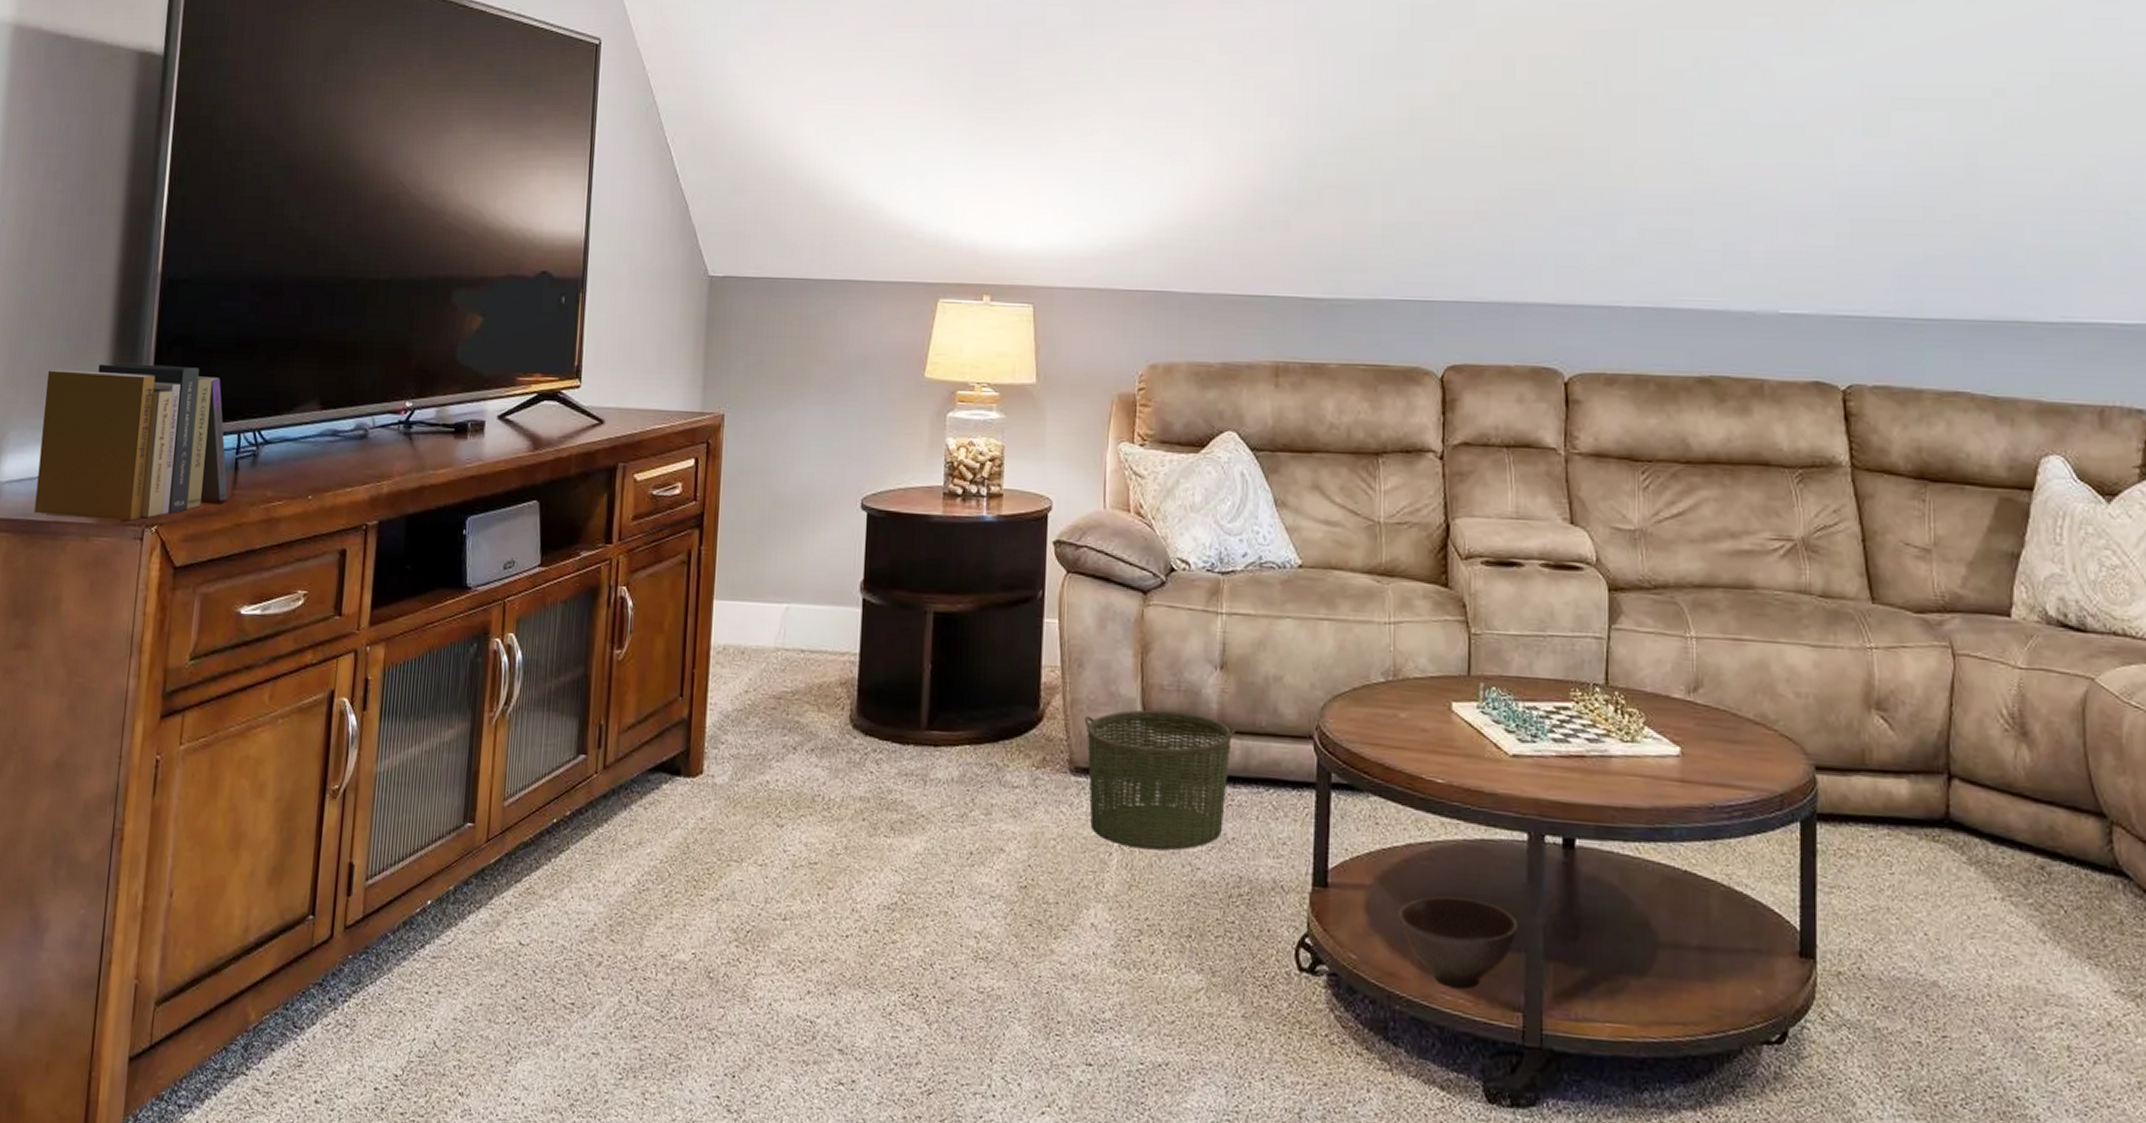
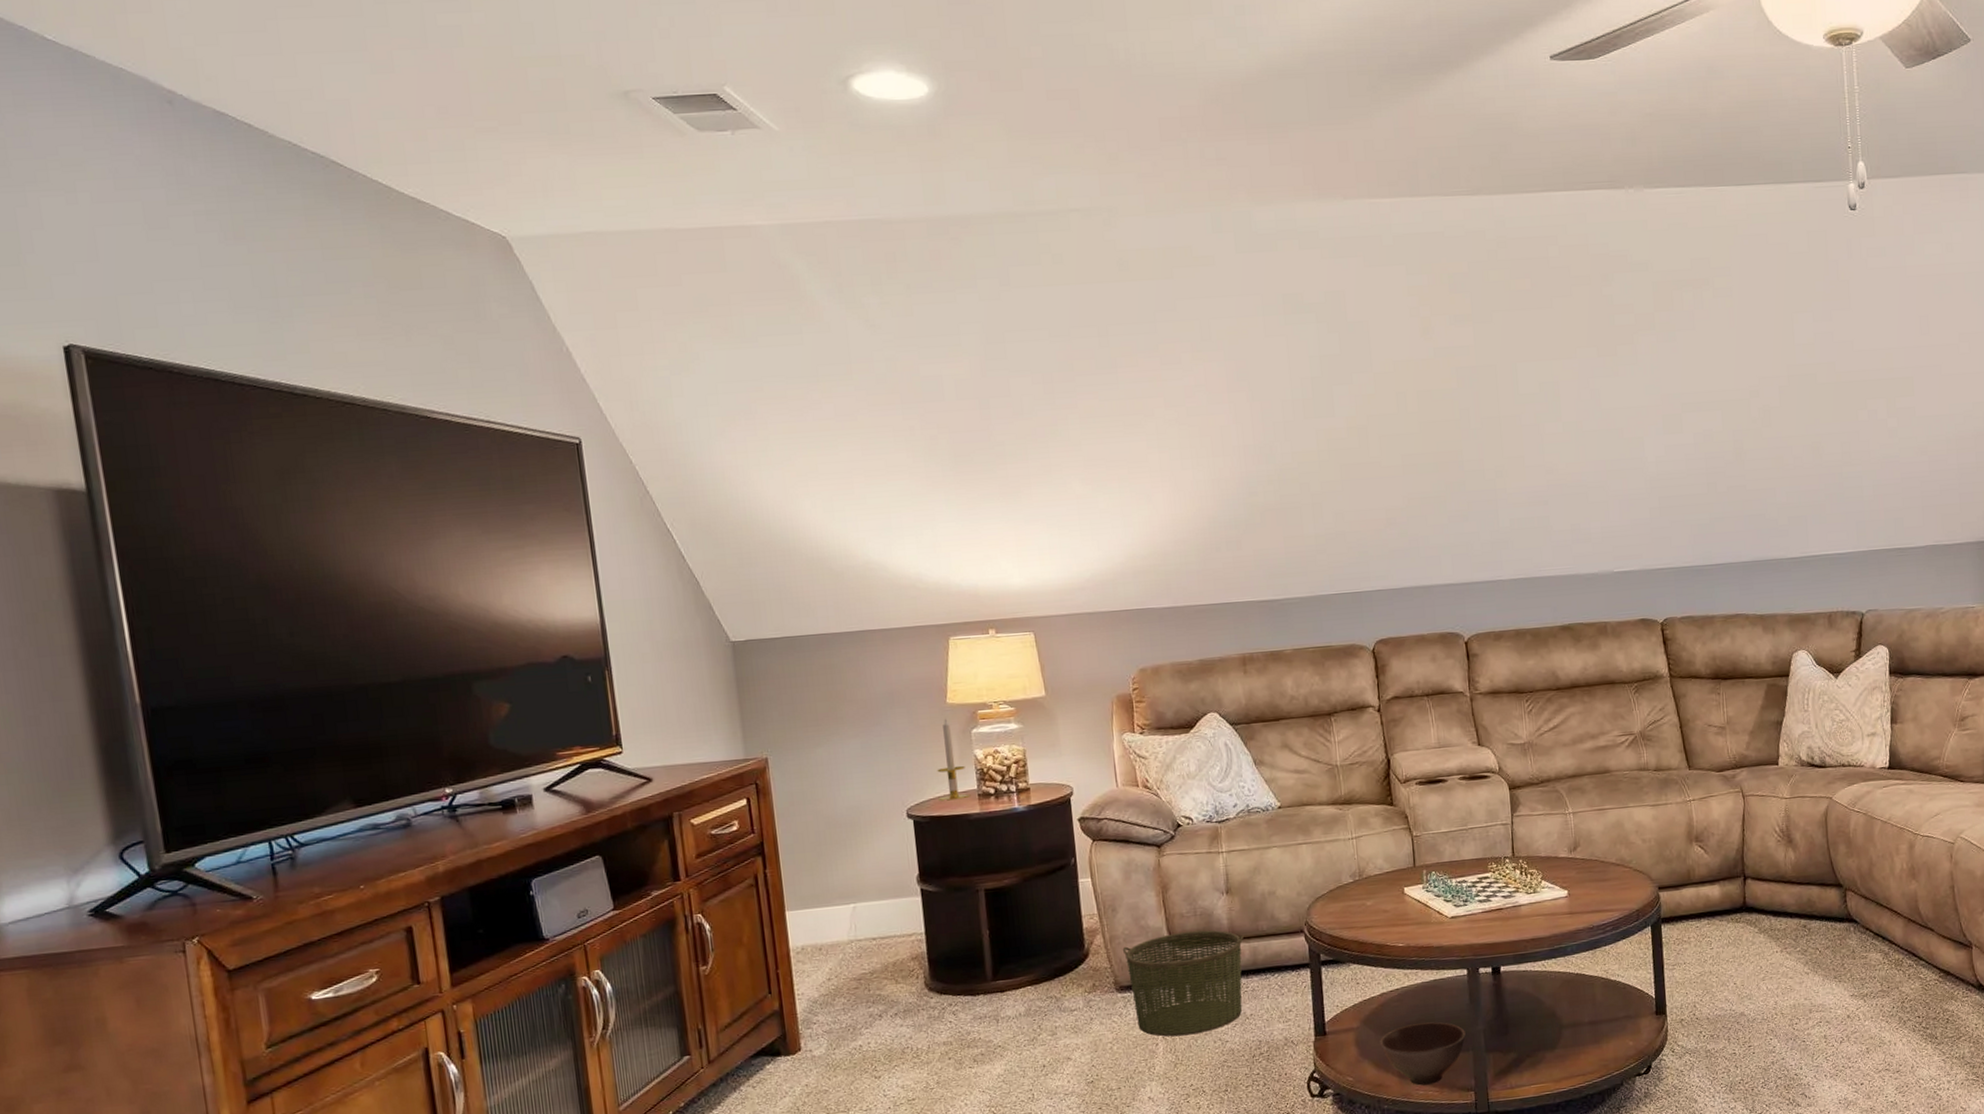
books: present [34,363,228,521] -> none [30,787,272,947]
candle: none [897,394,935,496] -> present [937,718,971,802]

